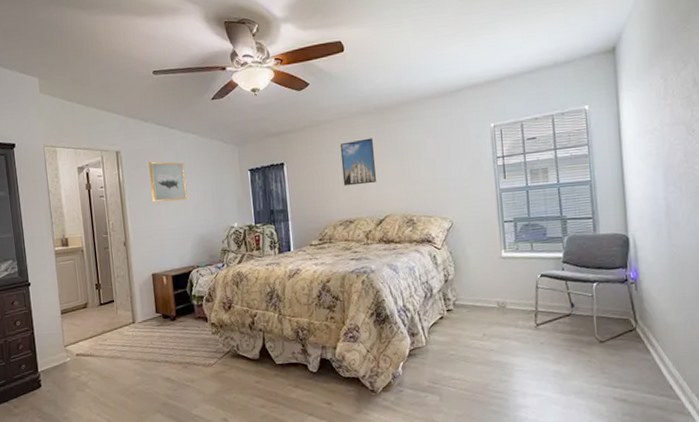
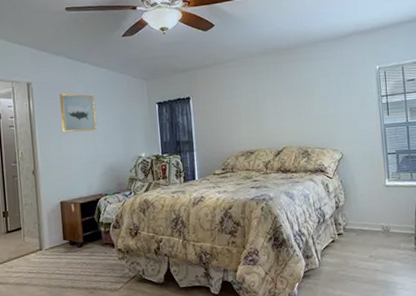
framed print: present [340,138,377,186] -> none [242,76,275,120]

